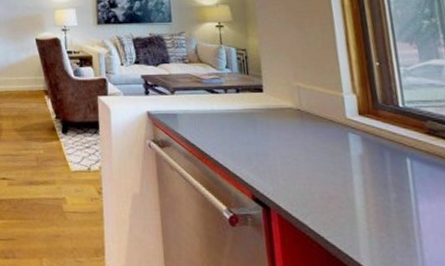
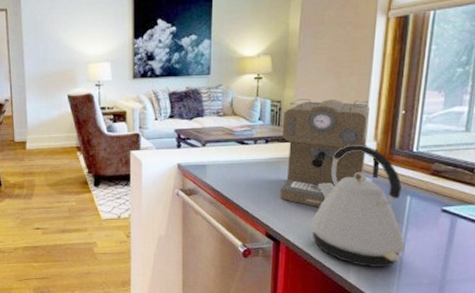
coffee maker: none [251,48,368,168] -> present [280,99,380,208]
kettle: none [300,96,421,248] -> present [310,144,405,267]

